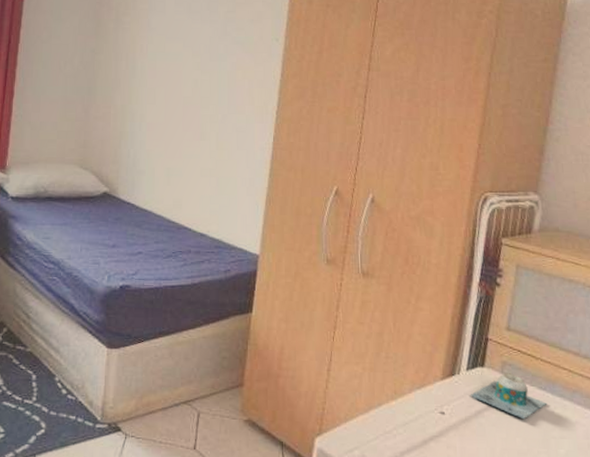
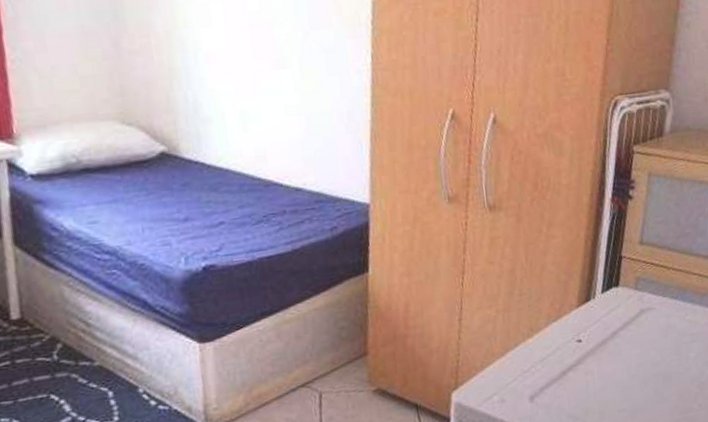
mug: present [471,373,548,419] -> none [607,288,679,331]

